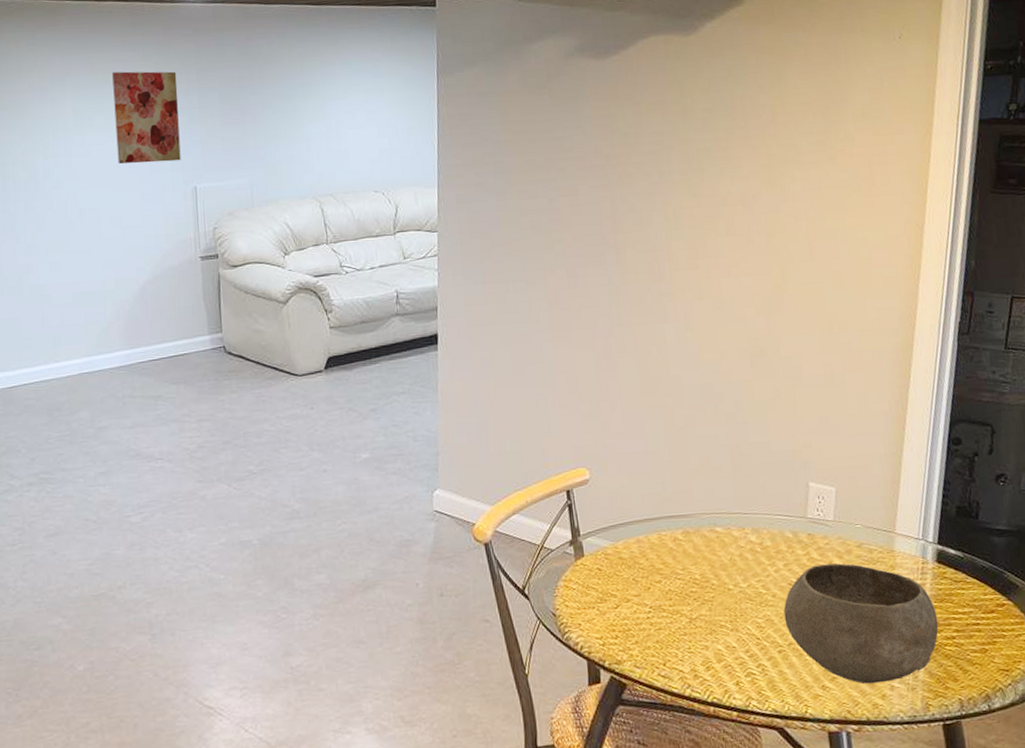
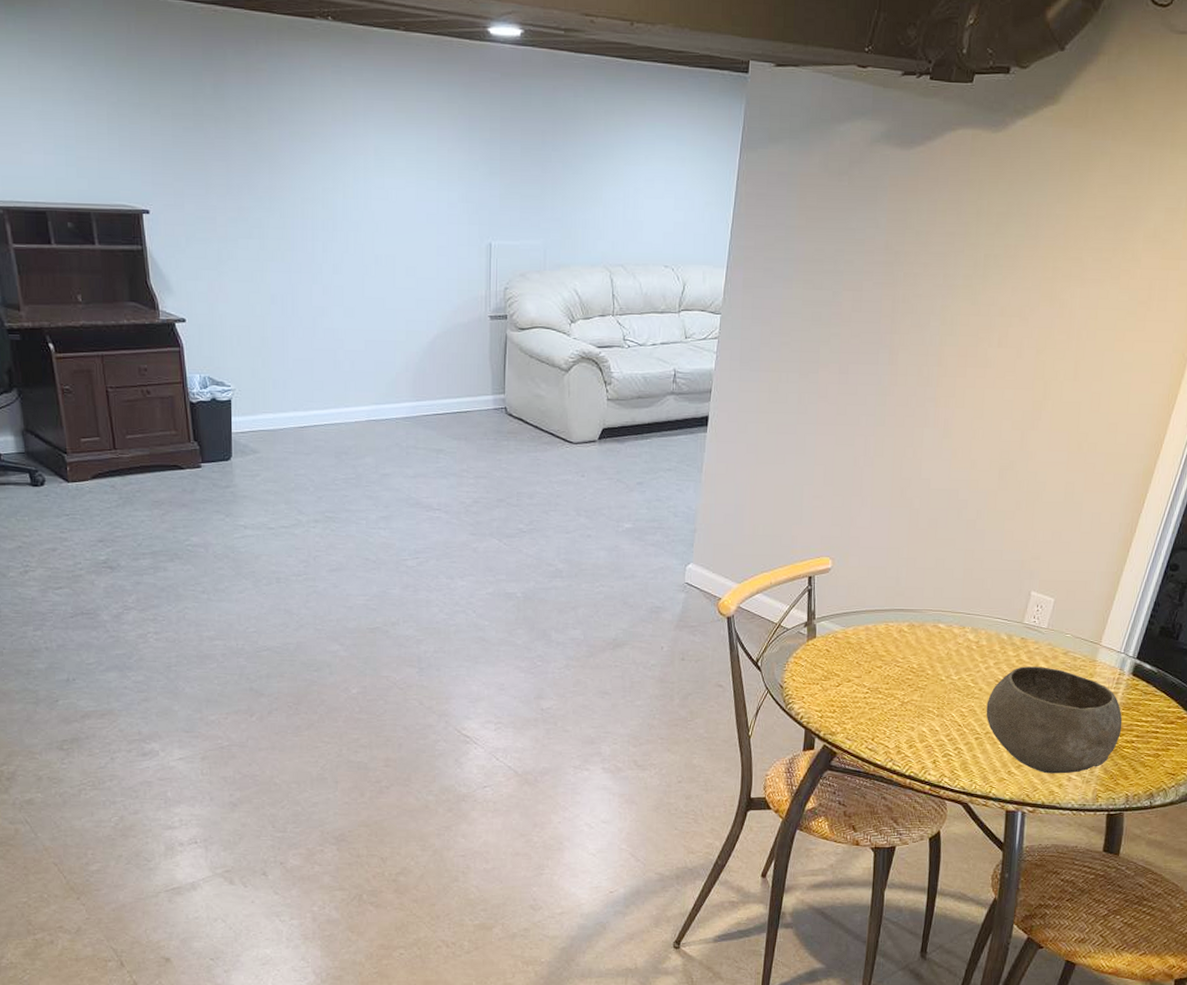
wall art: present [112,71,181,164] -> none [416,112,480,215]

